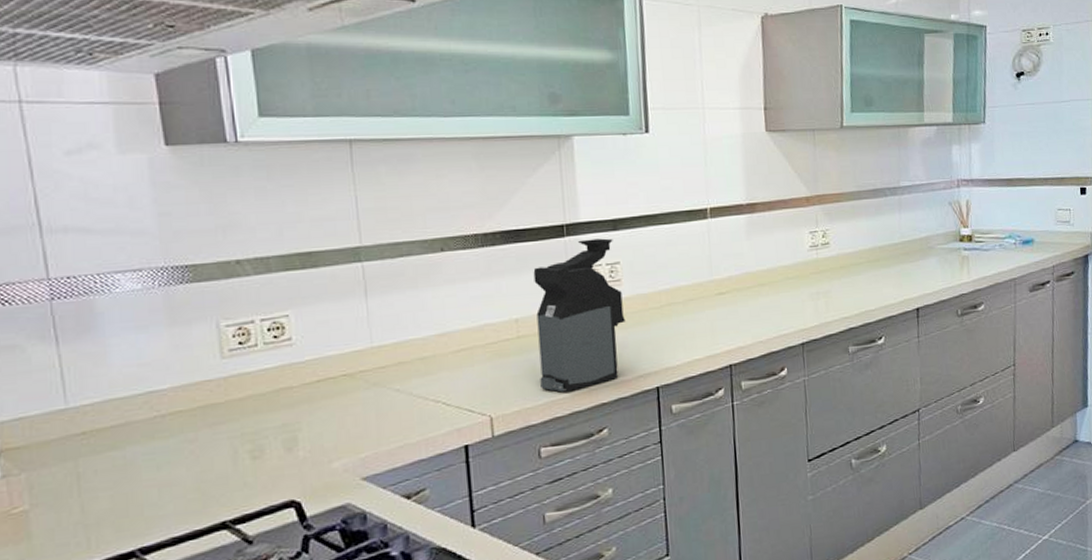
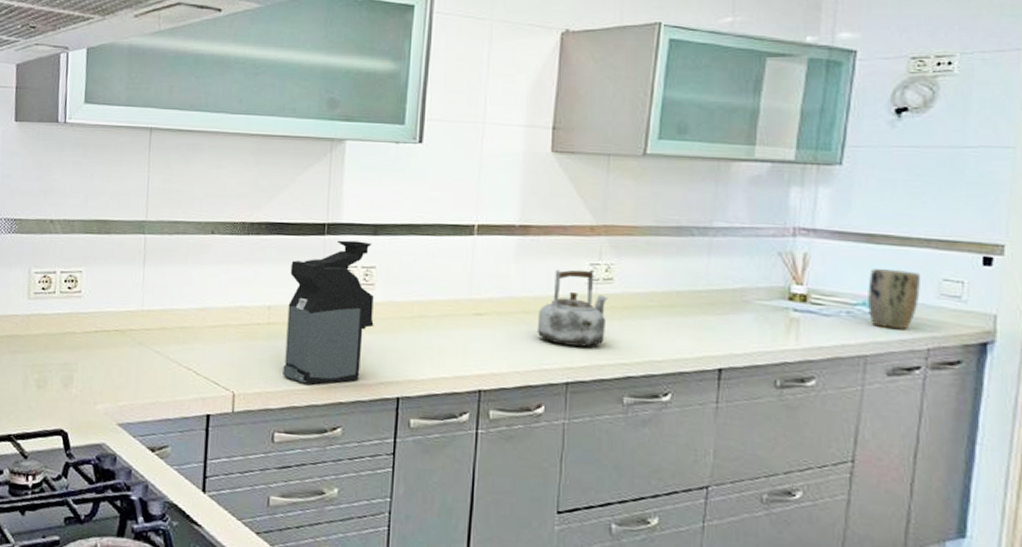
kettle: none [772,238,829,310] -> present [536,270,609,347]
plant pot: none [1011,205,1045,254] -> present [868,269,921,330]

